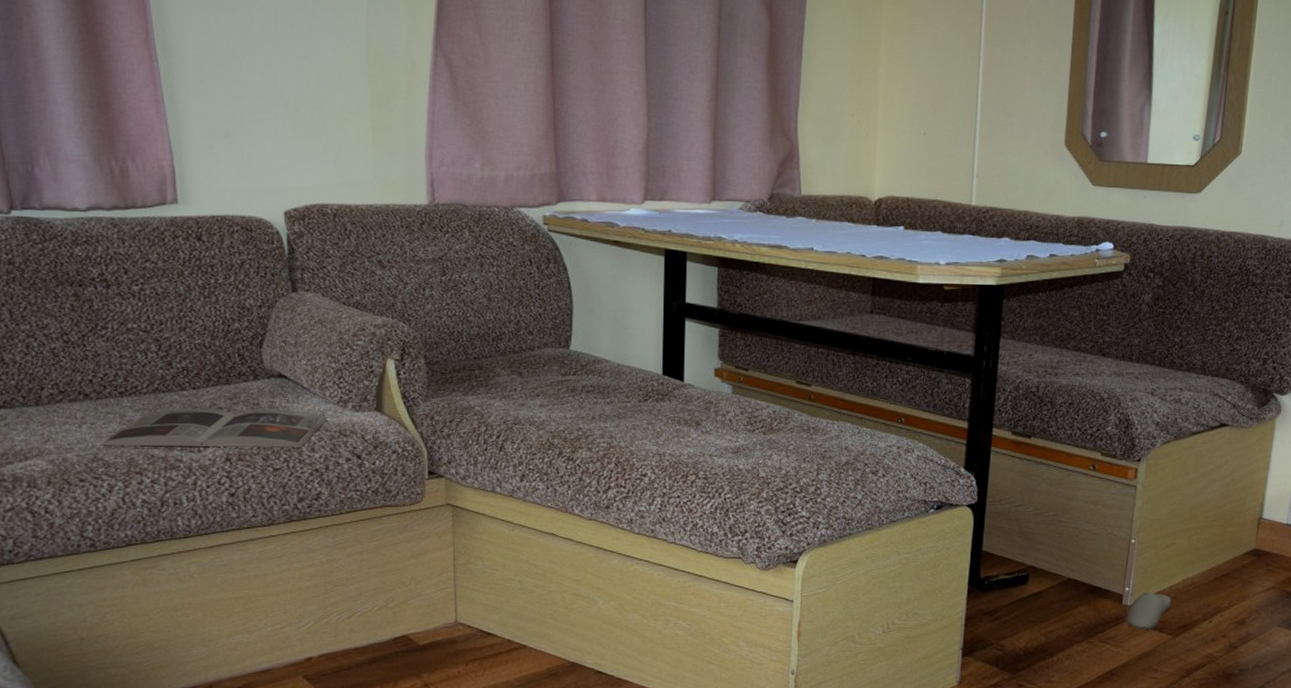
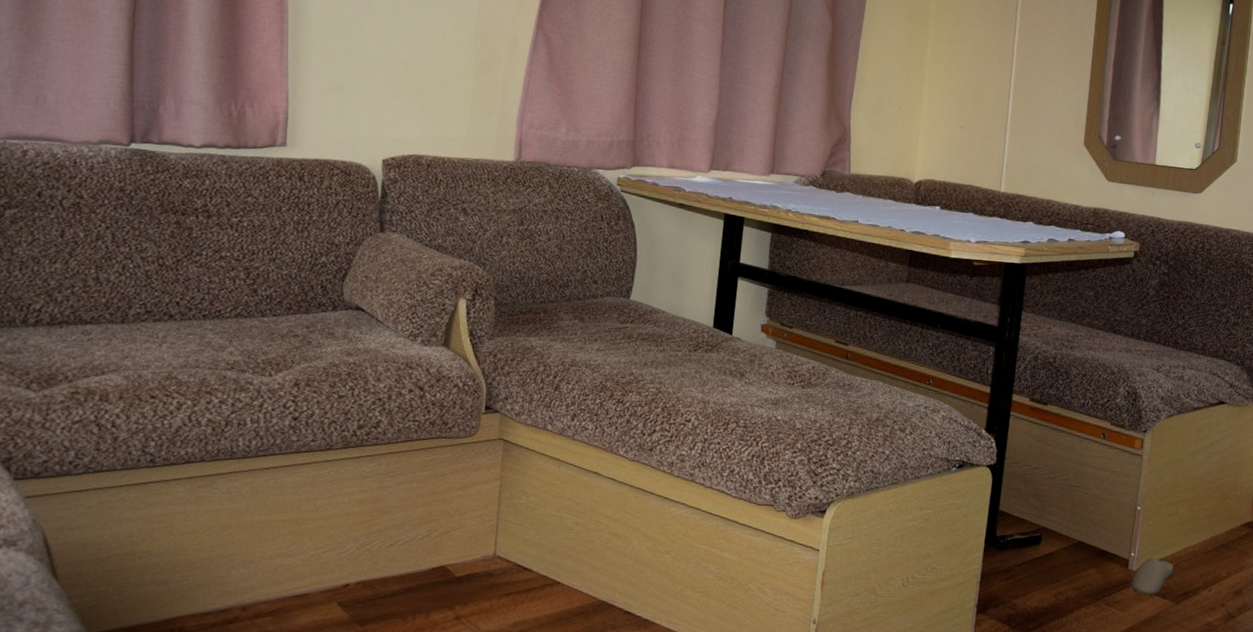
magazine: present [100,408,327,448] -> none [176,333,396,377]

